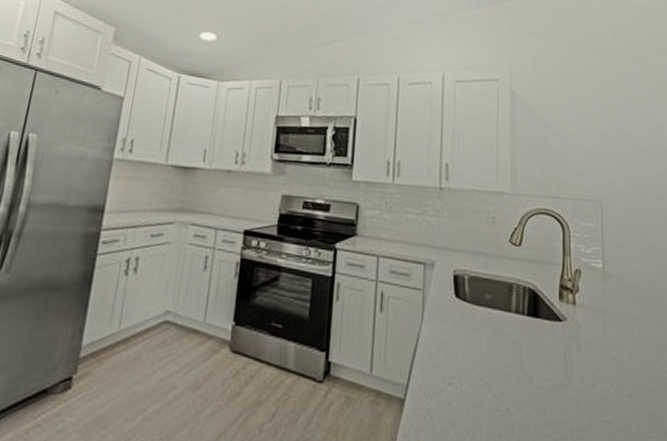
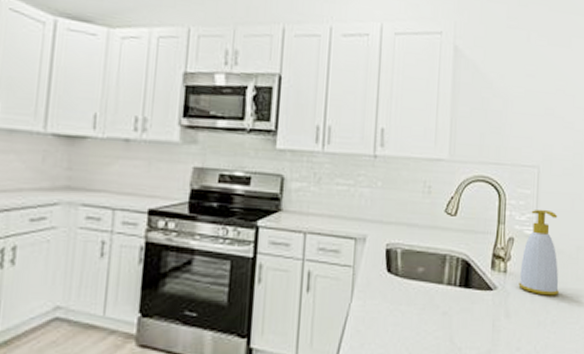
soap bottle: none [589,242,633,332] -> present [518,209,559,296]

